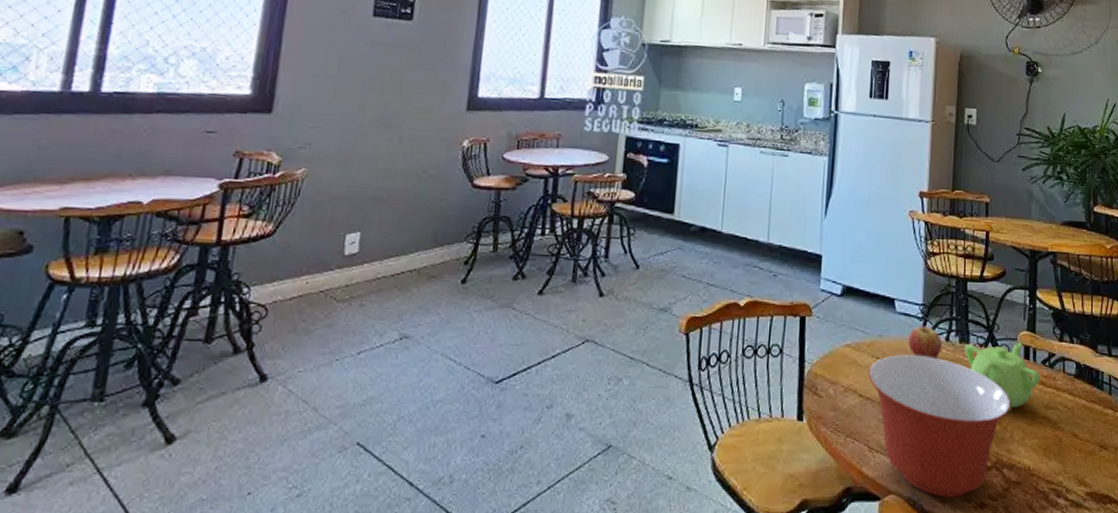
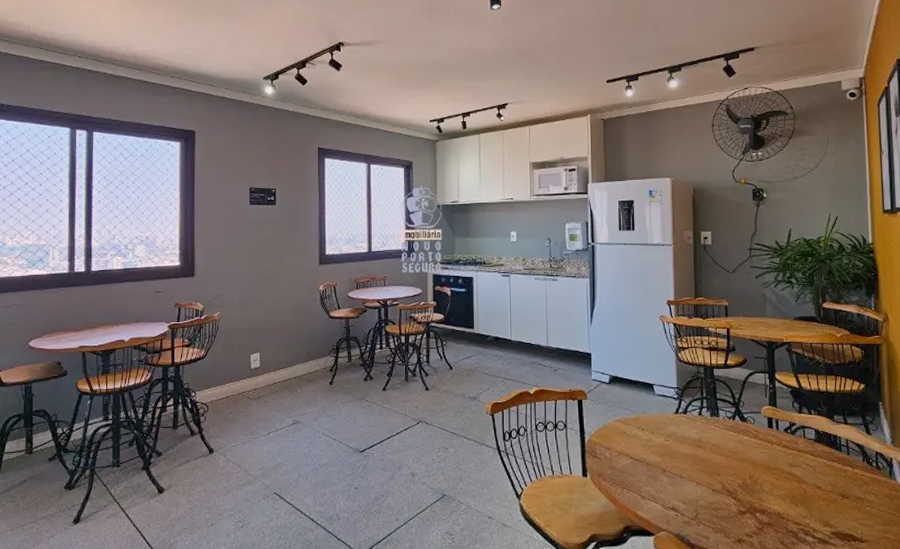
mixing bowl: present [867,355,1011,498] -> none [636,427,759,535]
fruit: present [908,326,942,359] -> none [667,404,696,429]
teapot: present [965,341,1041,413] -> none [716,414,784,470]

